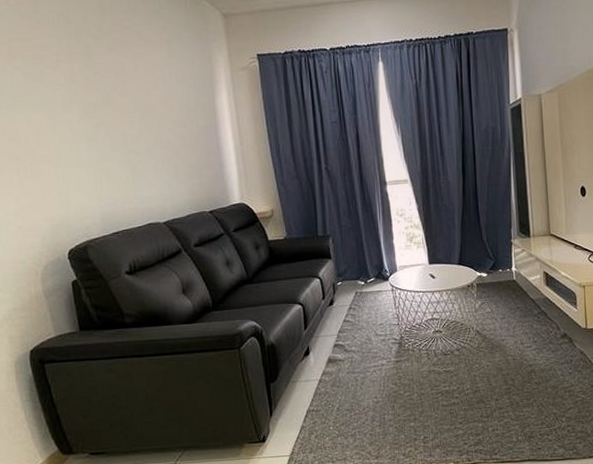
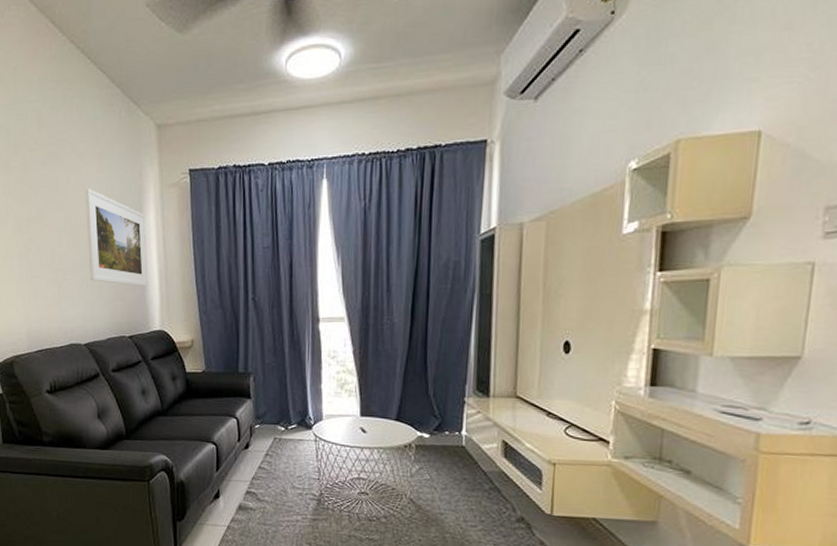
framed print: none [154,72,225,164] -> present [85,188,148,287]

